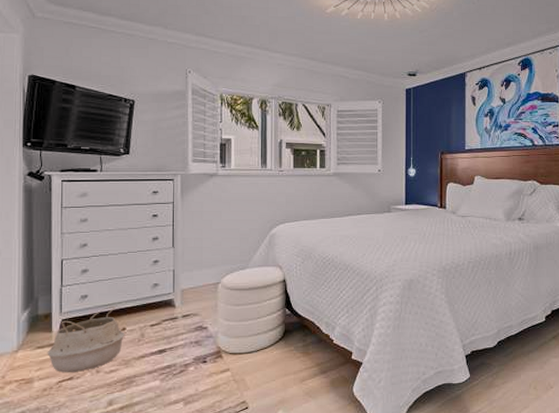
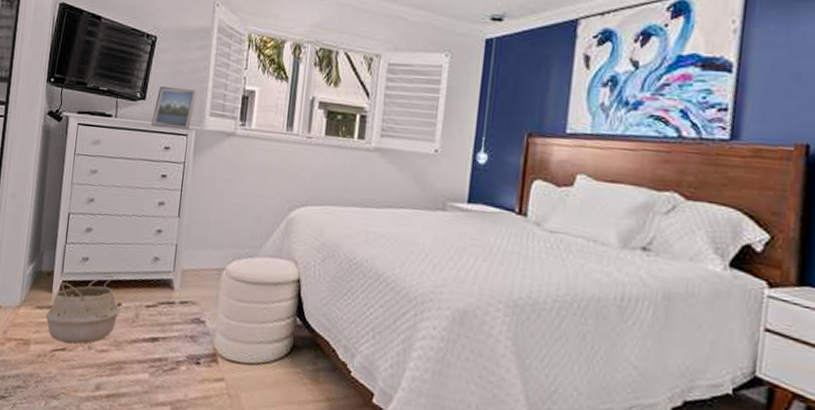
picture frame: none [137,141,179,176] -> present [150,86,198,131]

